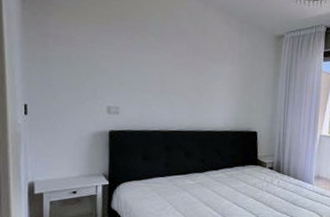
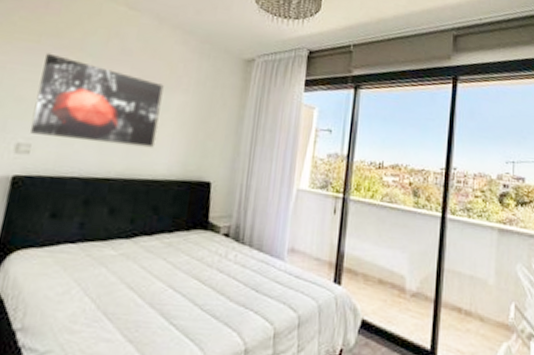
wall art: none [115,33,214,108] -> present [30,52,164,148]

